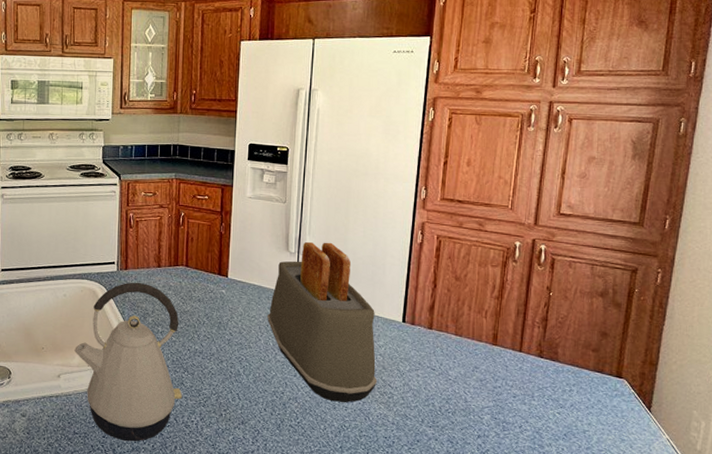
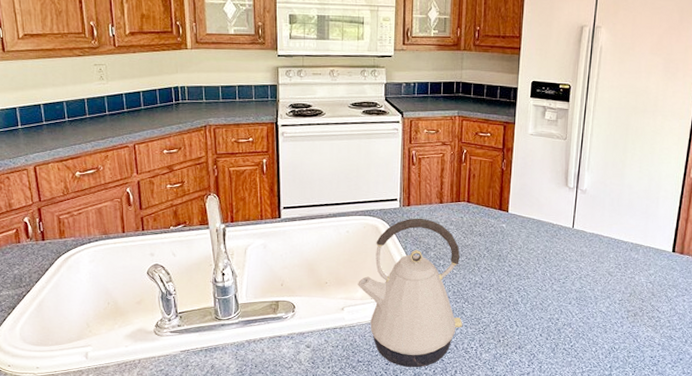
toaster: present [267,242,378,402] -> none [545,177,647,326]

